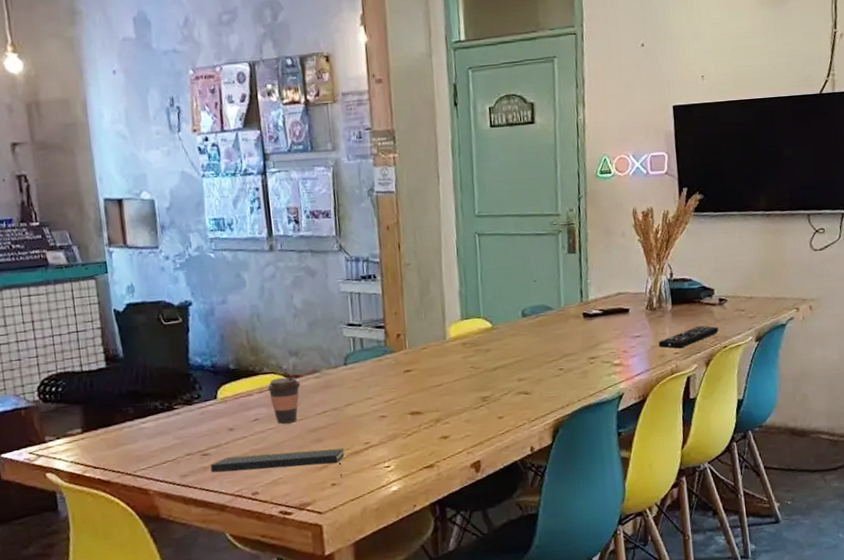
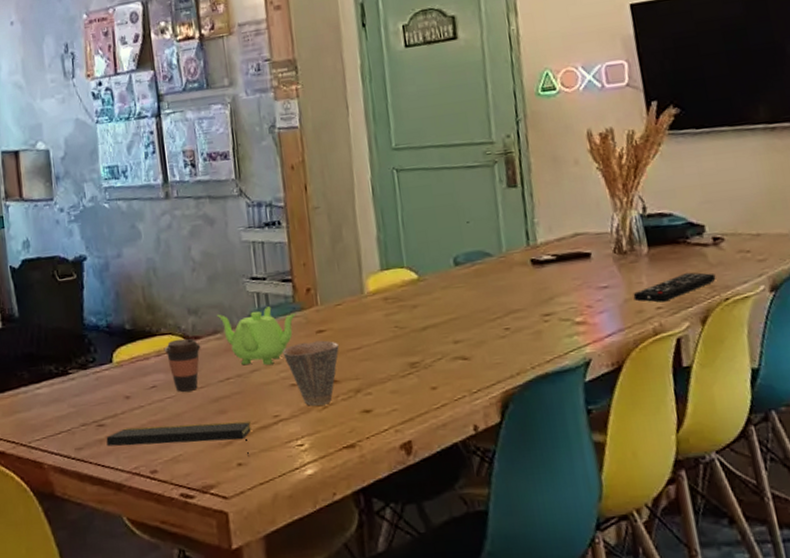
teapot: none [315,349,387,401] -> present [216,306,296,366]
cup: none [374,378,423,434] -> present [283,340,339,406]

